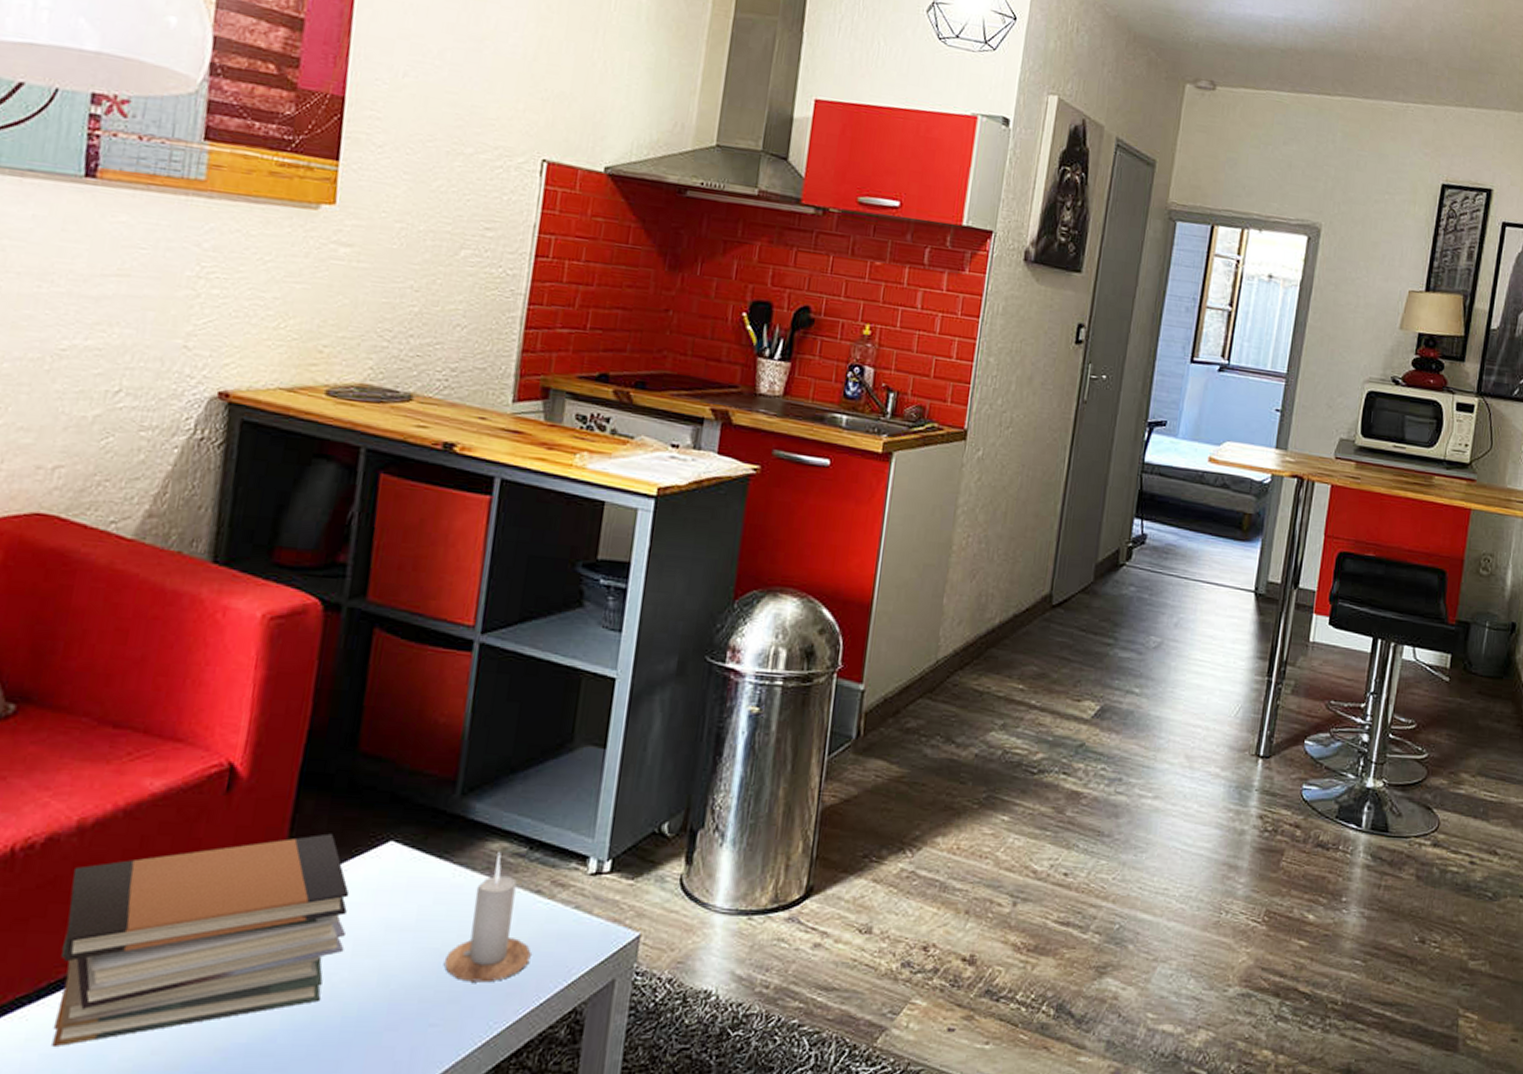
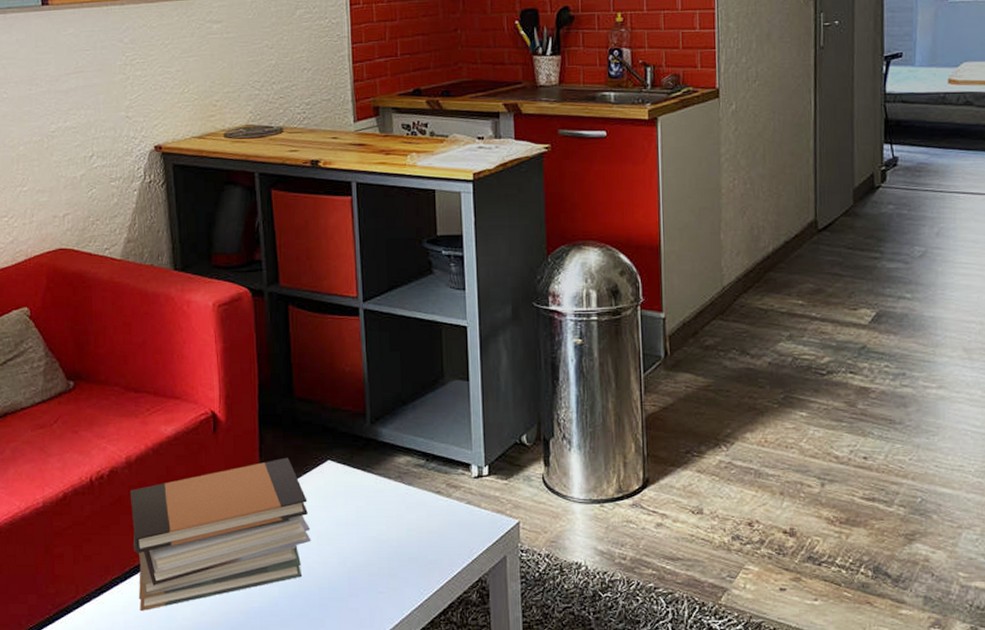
candle: present [443,852,531,983] -> none [381,464,441,561]

